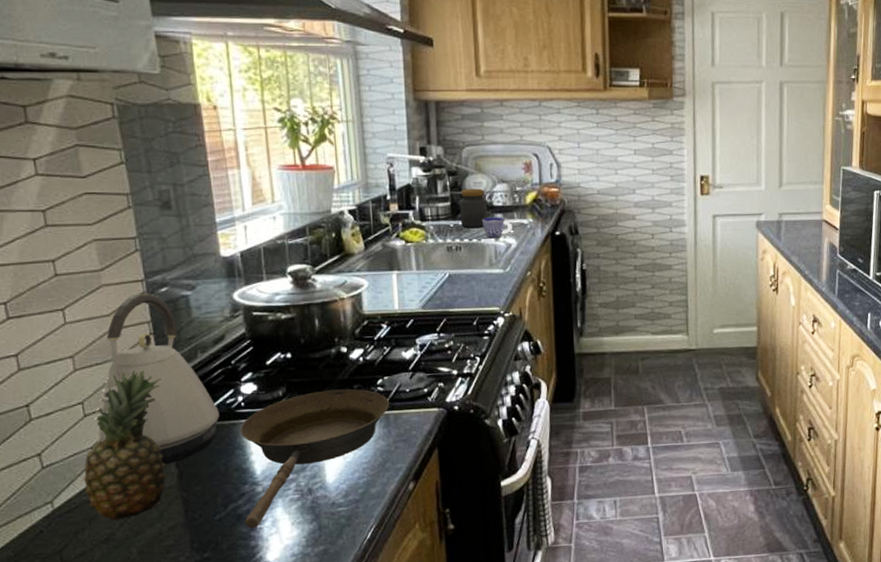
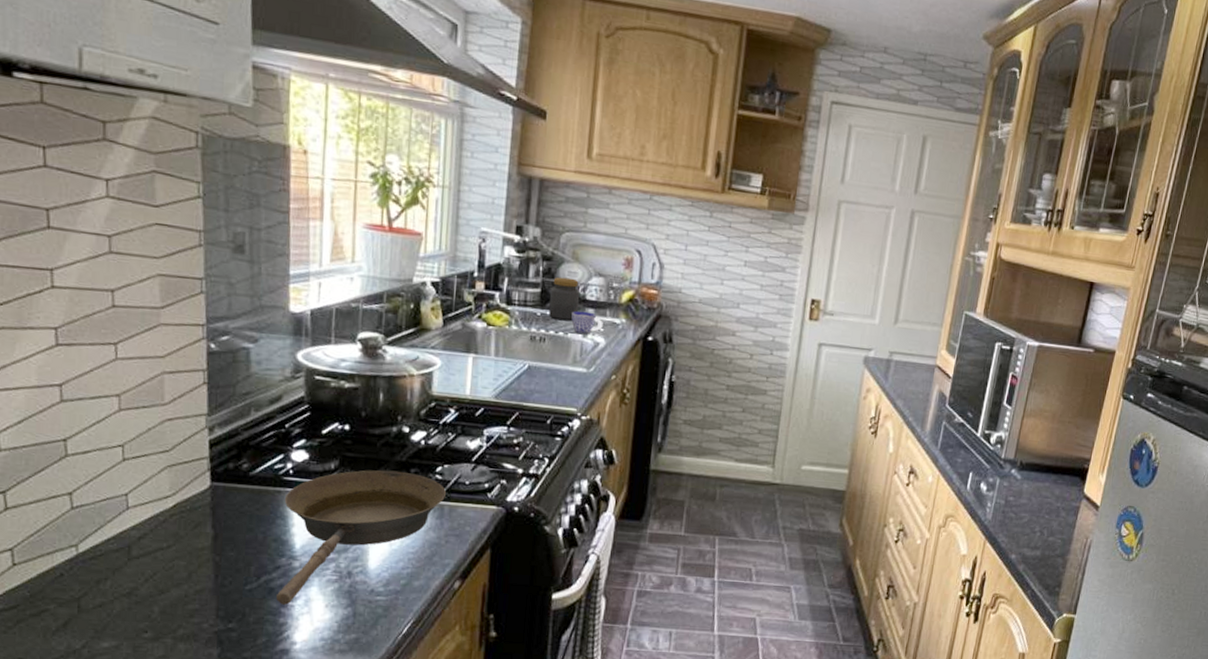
fruit: present [83,370,166,521] -> none [113,418,210,575]
kettle: present [91,294,220,465] -> none [126,338,265,524]

